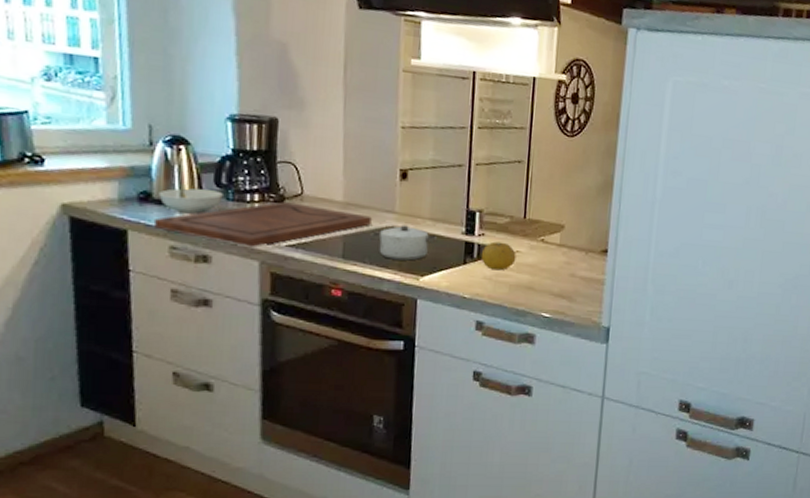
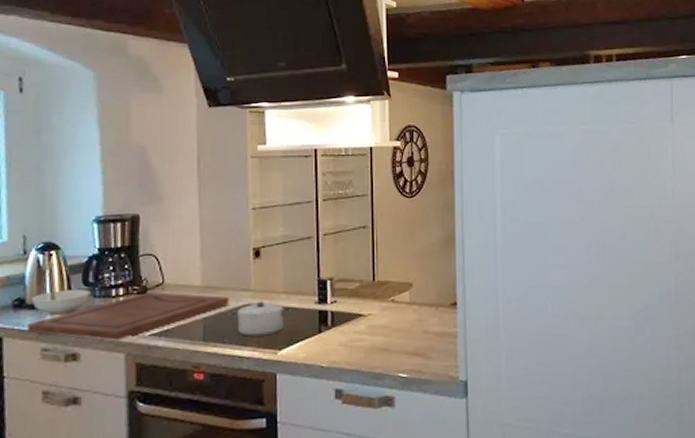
fruit: present [481,241,516,270] -> none [334,307,369,335]

